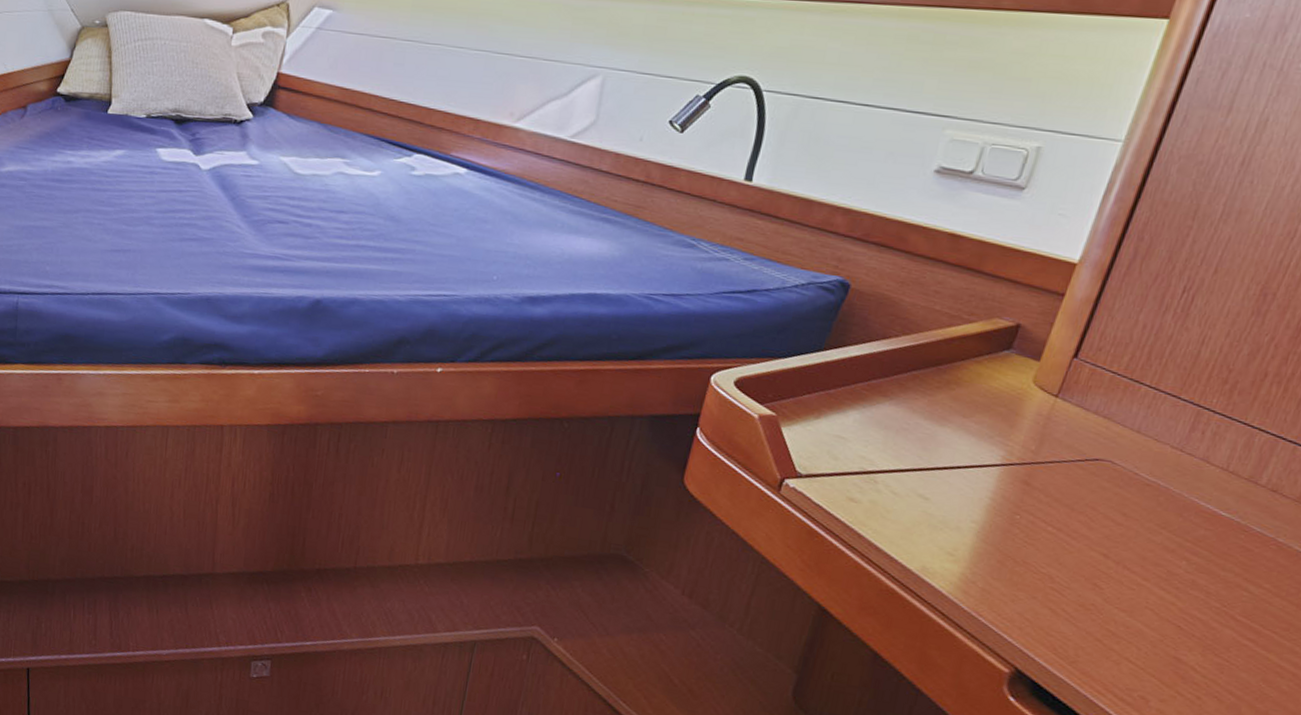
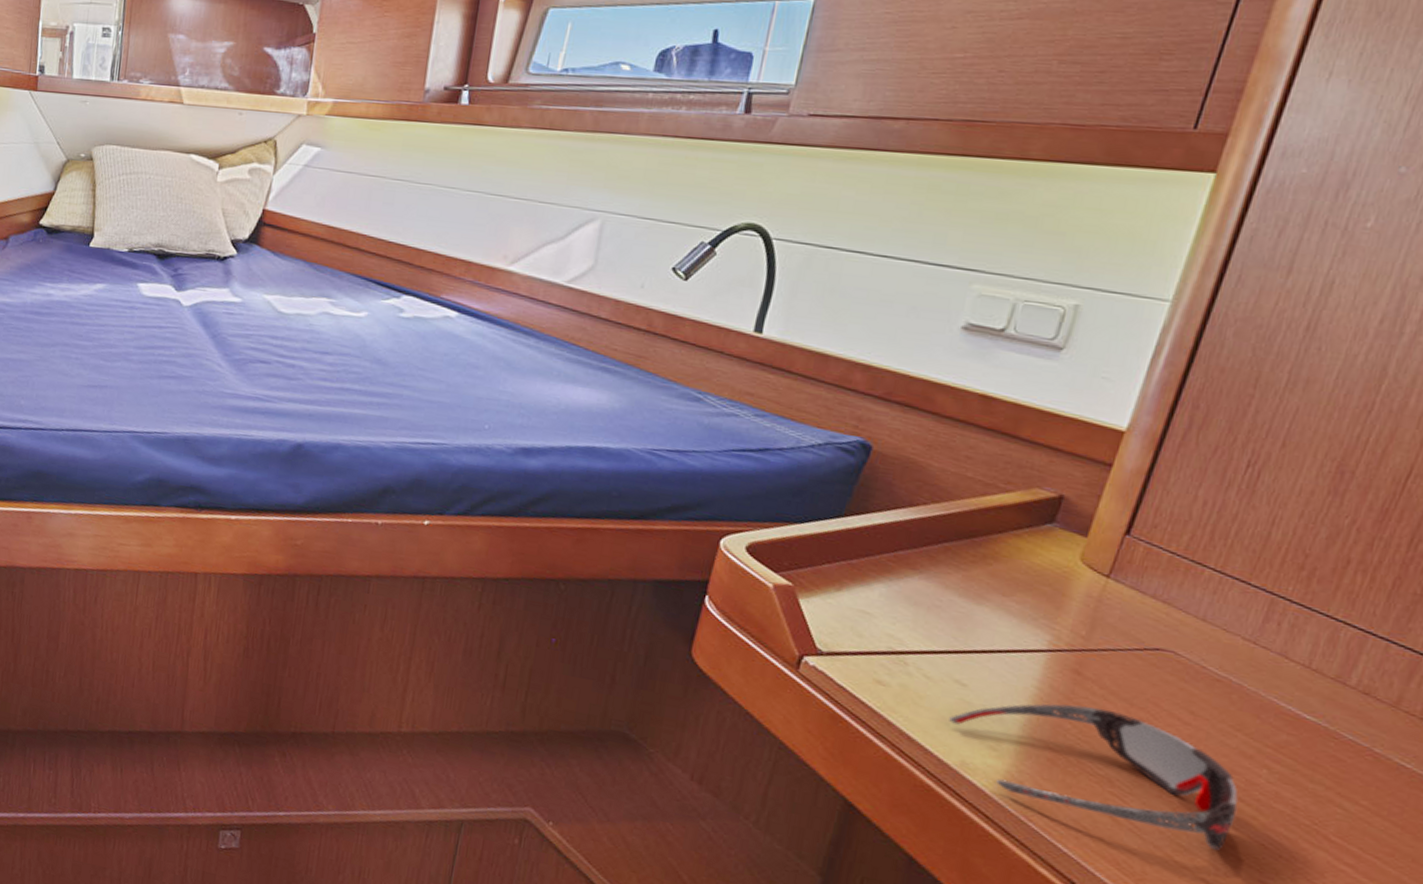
sunglasses: none [912,512,1161,634] -> present [949,703,1238,851]

